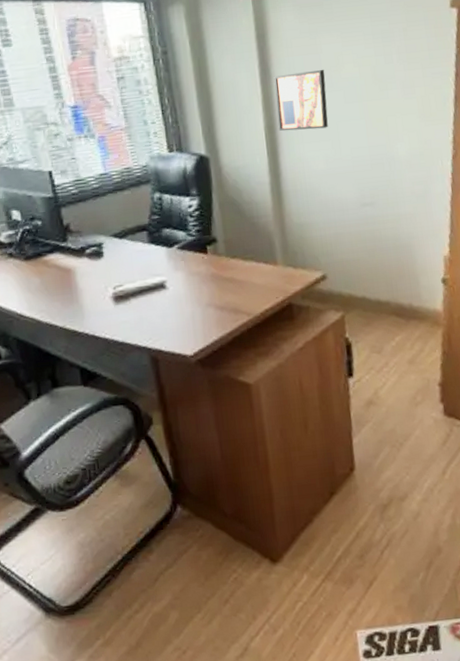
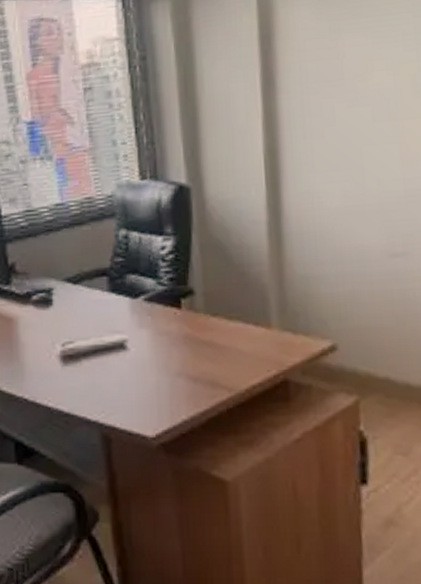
wall art: present [274,70,328,132] -> none [279,79,349,157]

